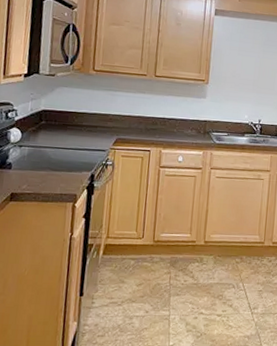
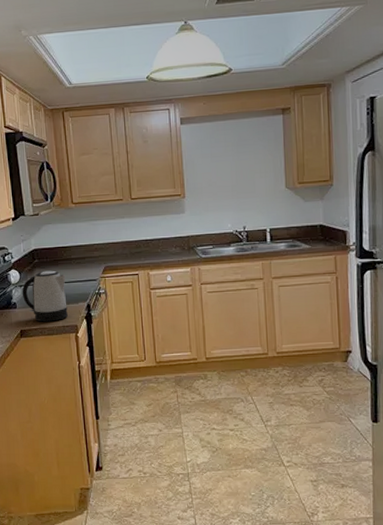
kettle: none [20,133,73,188] -> present [22,270,68,322]

